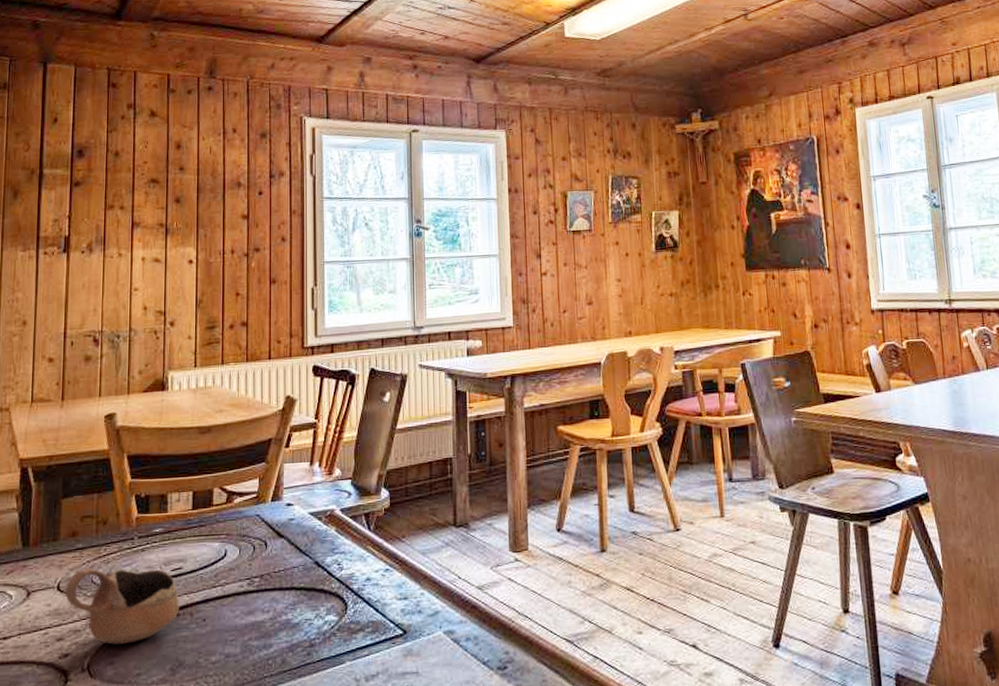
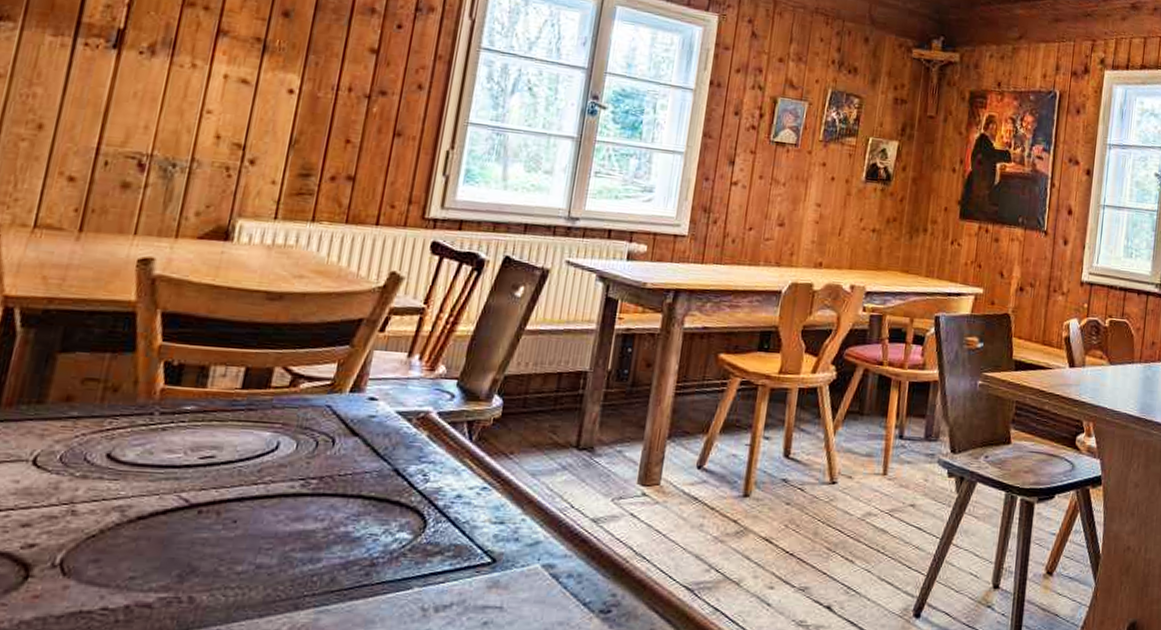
cup: present [65,568,179,644] -> none [43,442,205,540]

